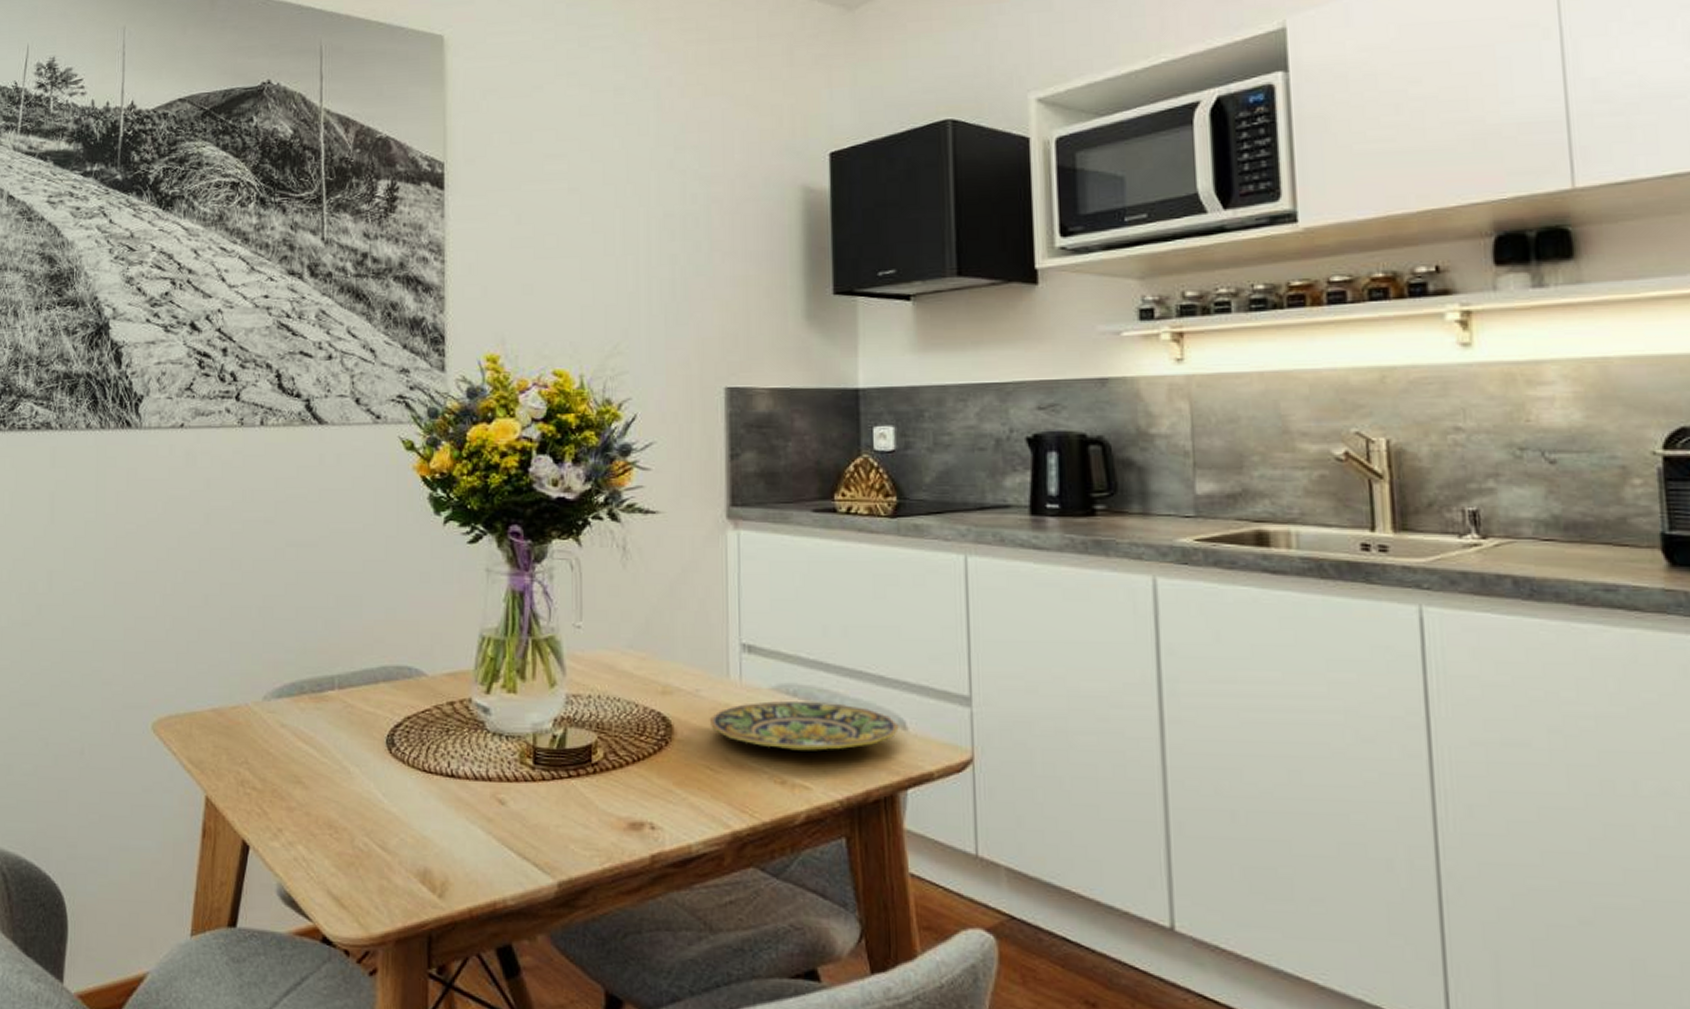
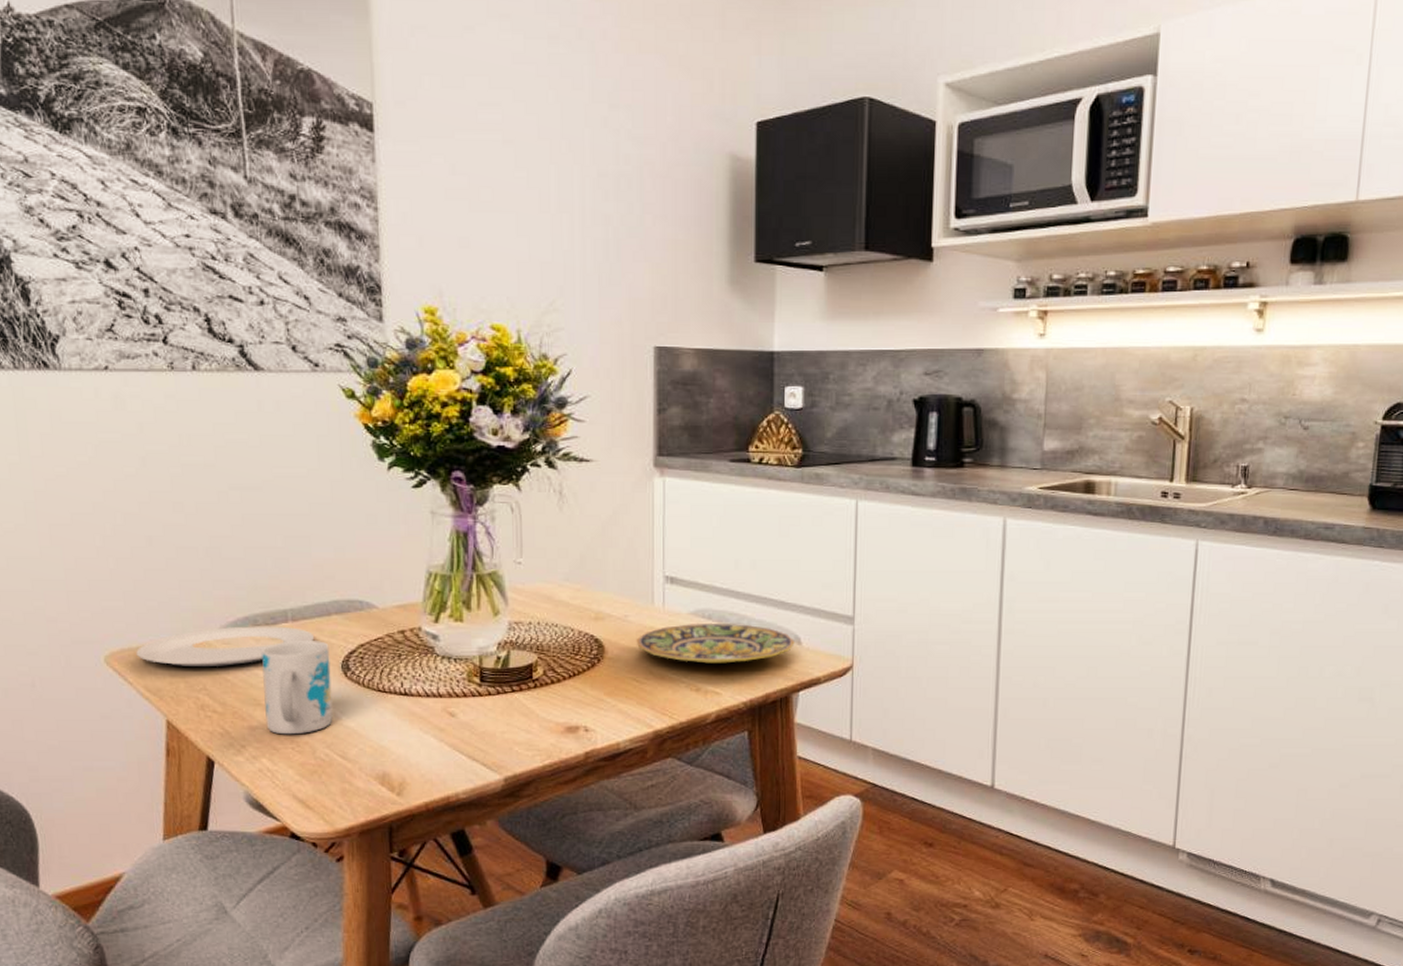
plate: none [183,693,361,737] -> present [136,626,315,666]
mug: none [305,710,375,819] -> present [261,639,333,735]

